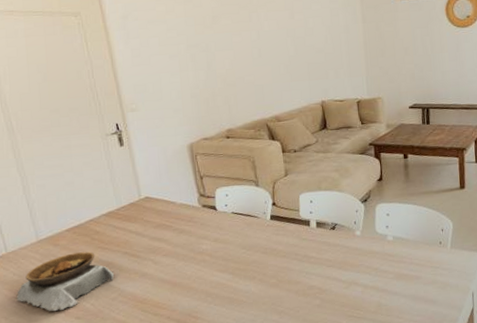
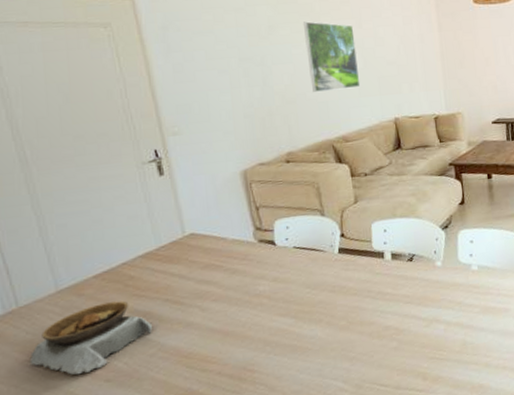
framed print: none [242,12,292,76] -> present [302,21,361,92]

